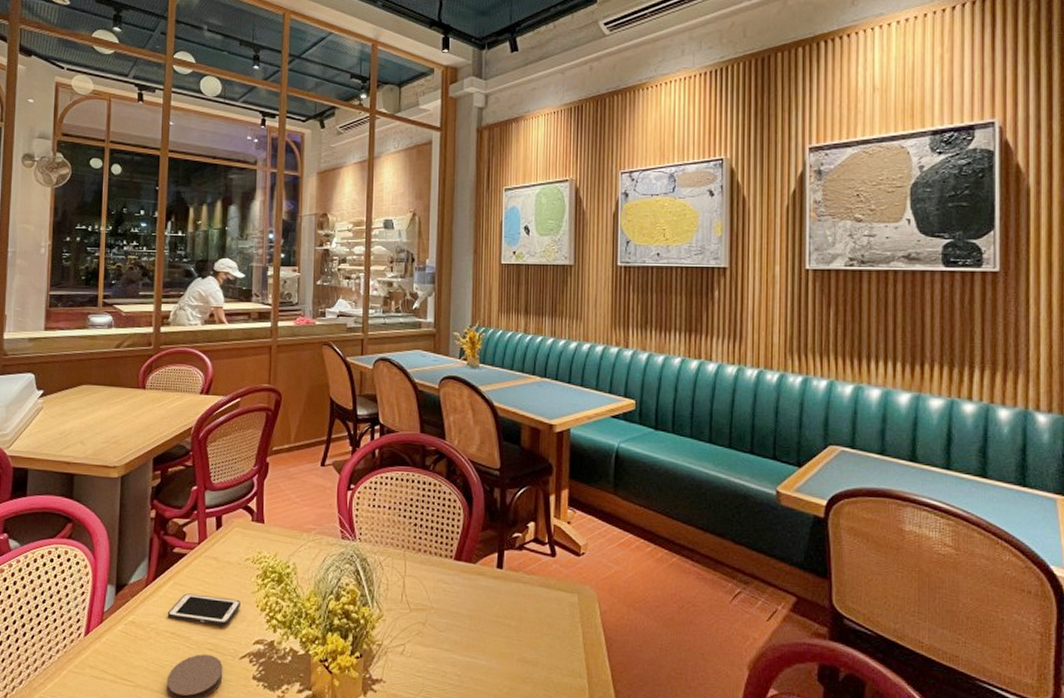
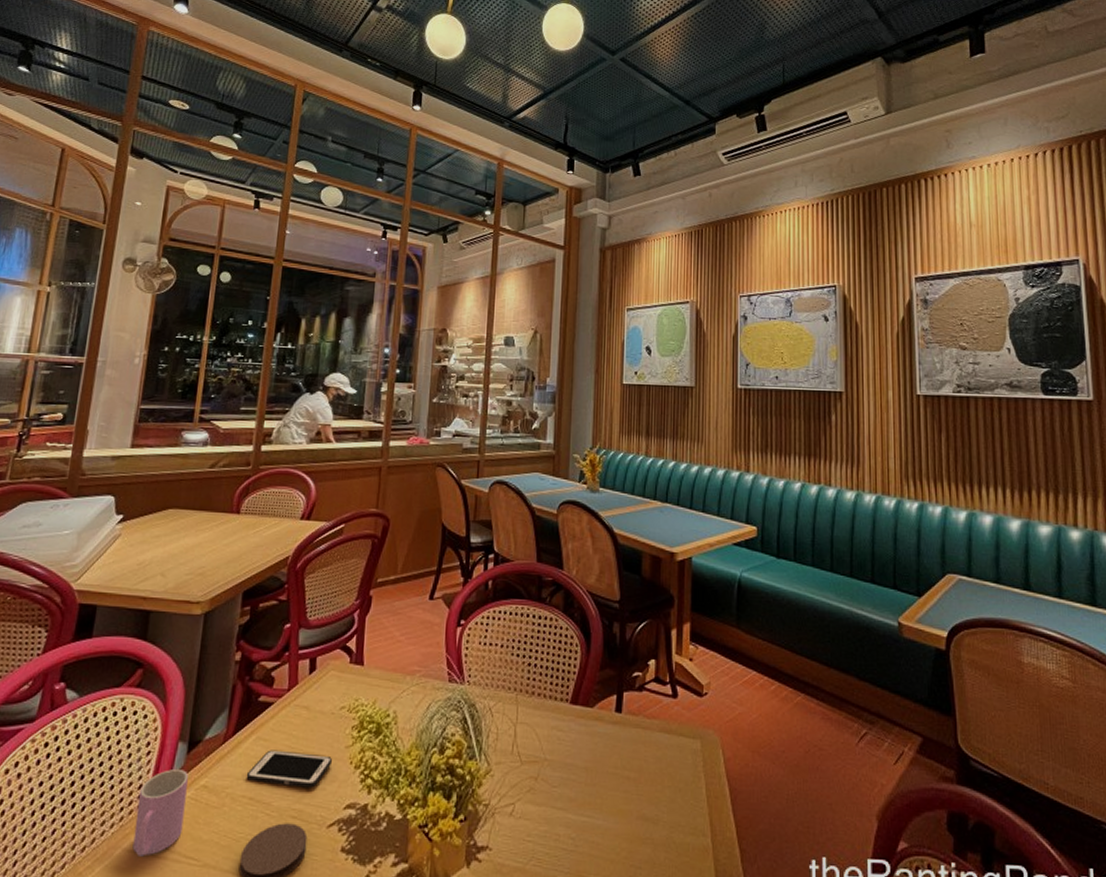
cup: none [76,607,118,677] -> present [132,769,188,857]

